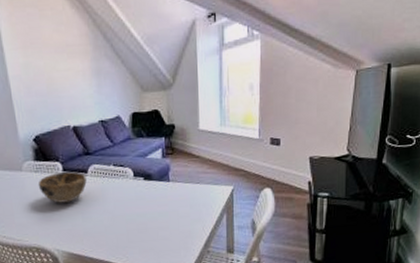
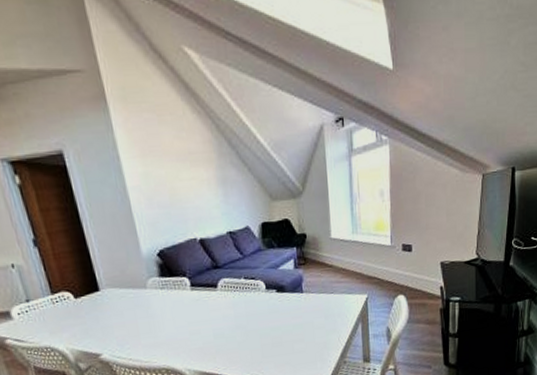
decorative bowl: present [38,172,87,203] -> none [164,286,217,321]

